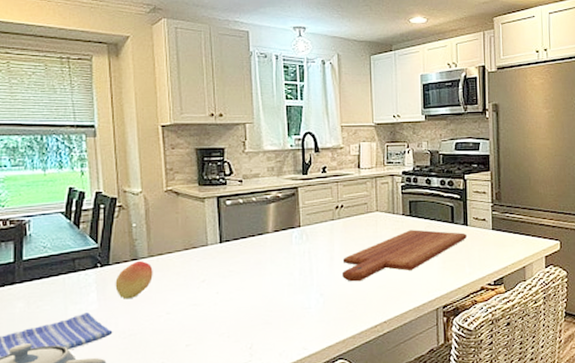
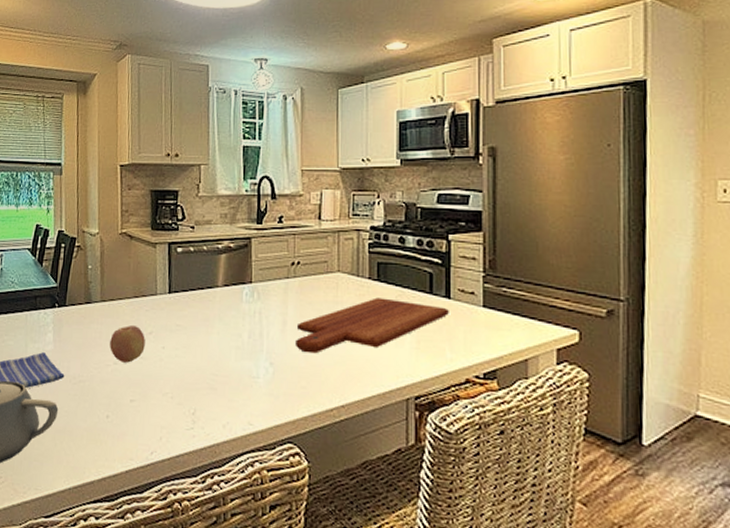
fruit: present [115,260,153,300] -> none [69,304,104,344]
fruit: none [161,275,198,312] -> present [110,324,145,363]

